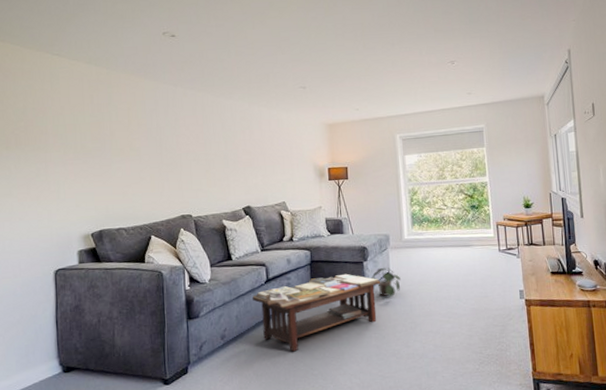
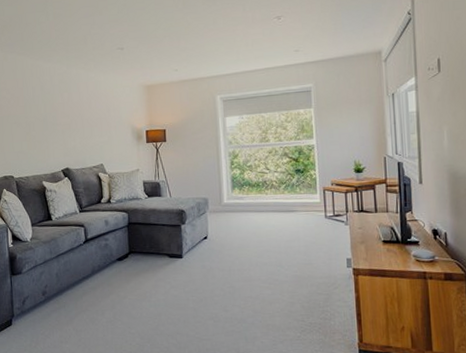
coffee table: present [252,273,381,352] -> none [71,236,199,310]
potted plant: present [370,268,401,297] -> none [188,232,219,261]

